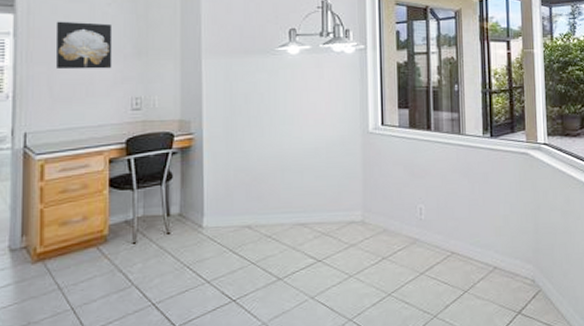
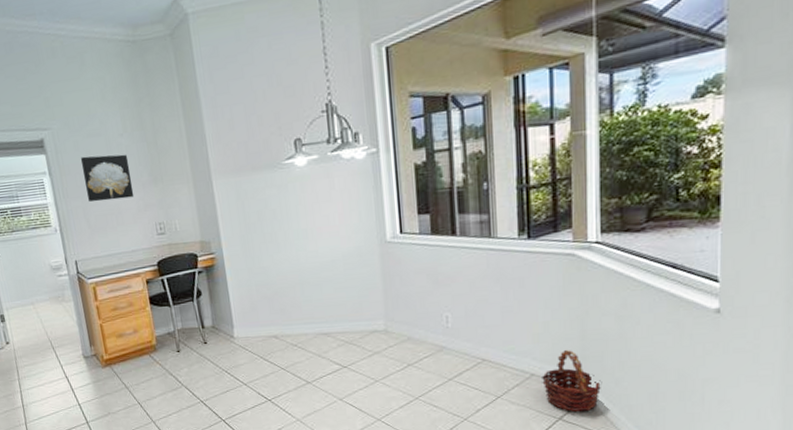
basket: none [503,242,553,306] -> present [542,349,602,412]

